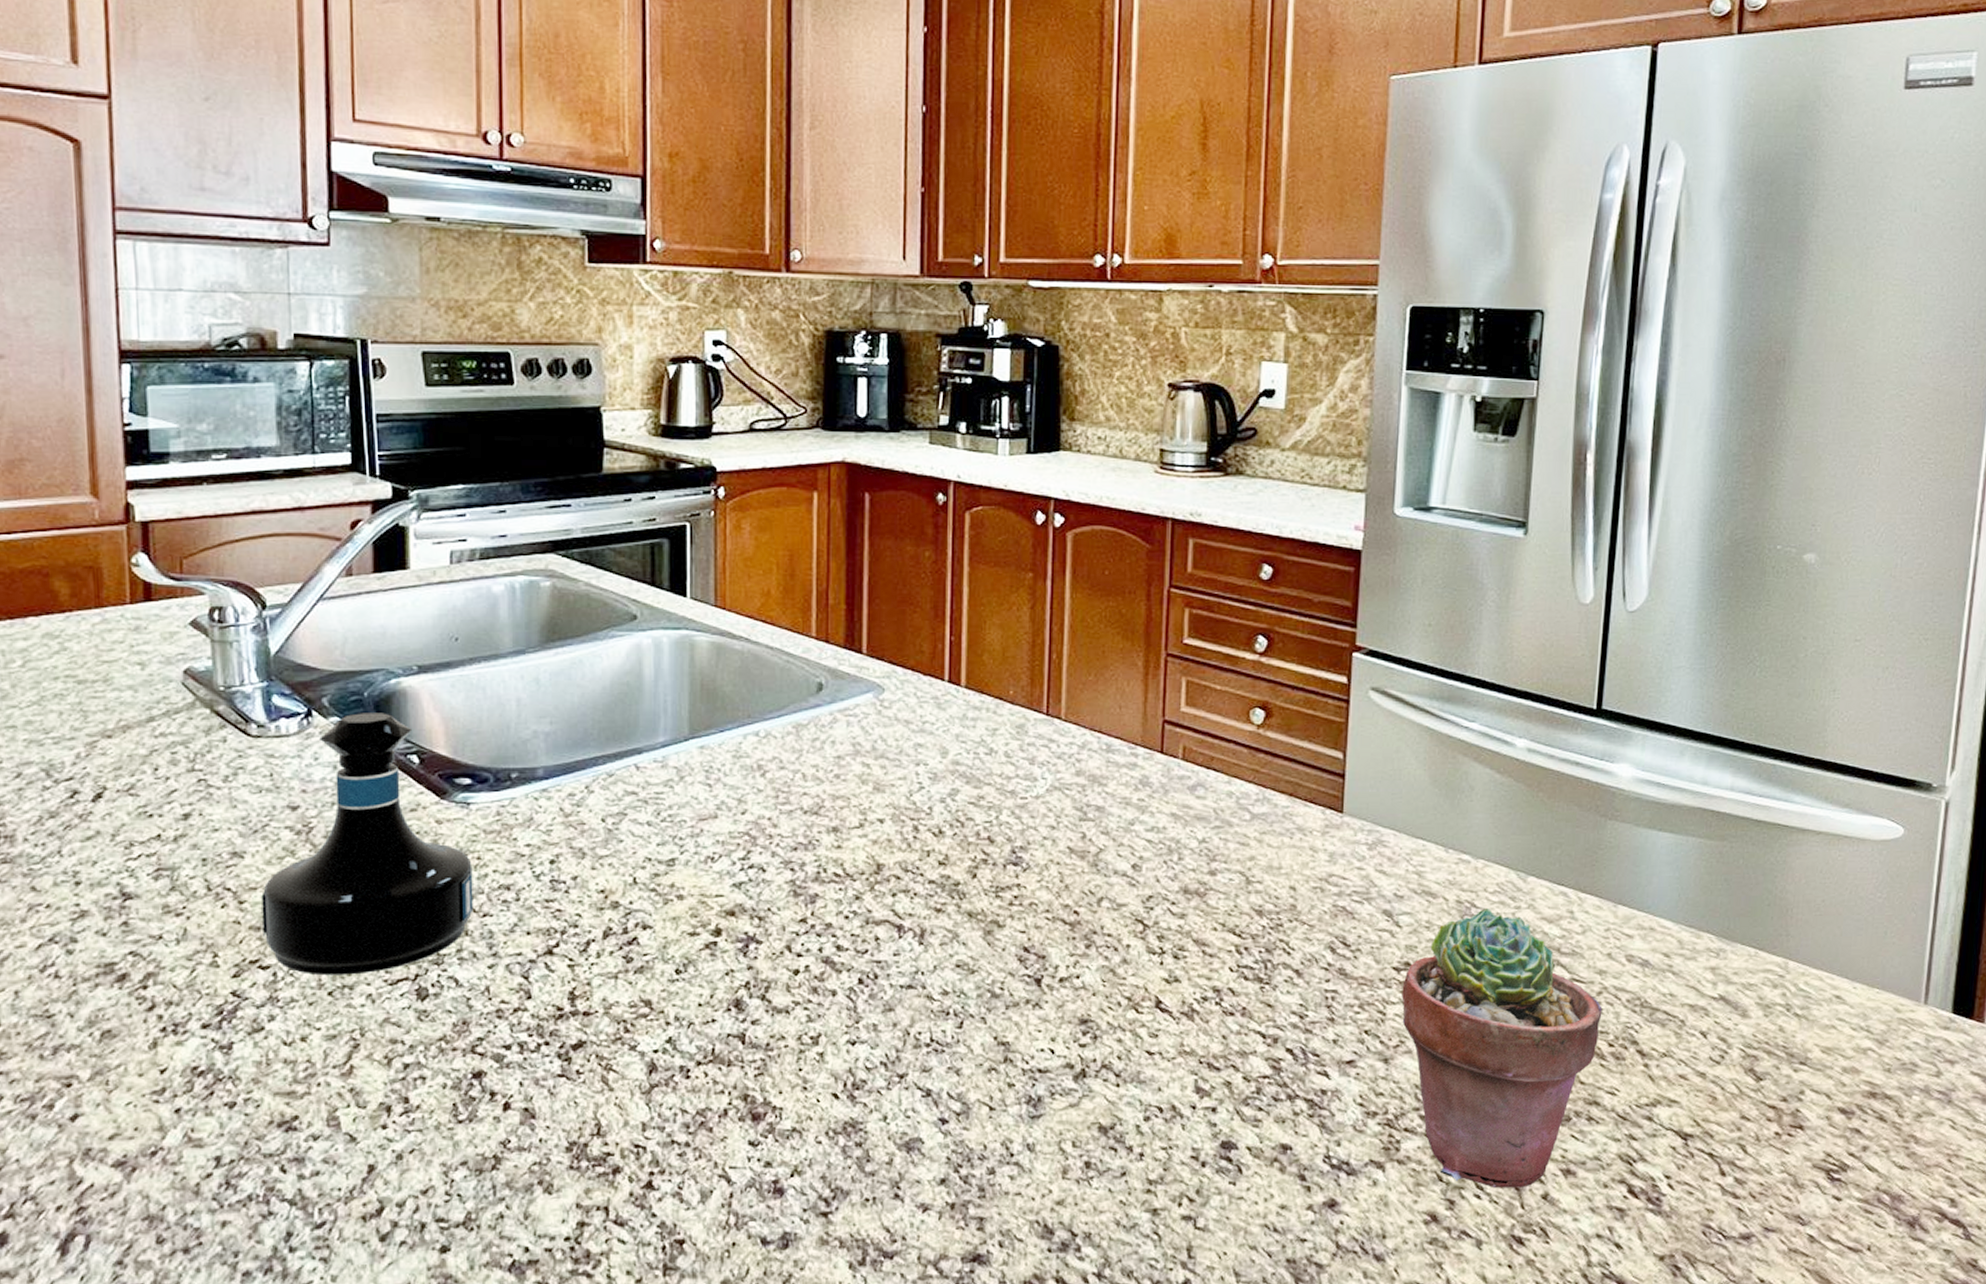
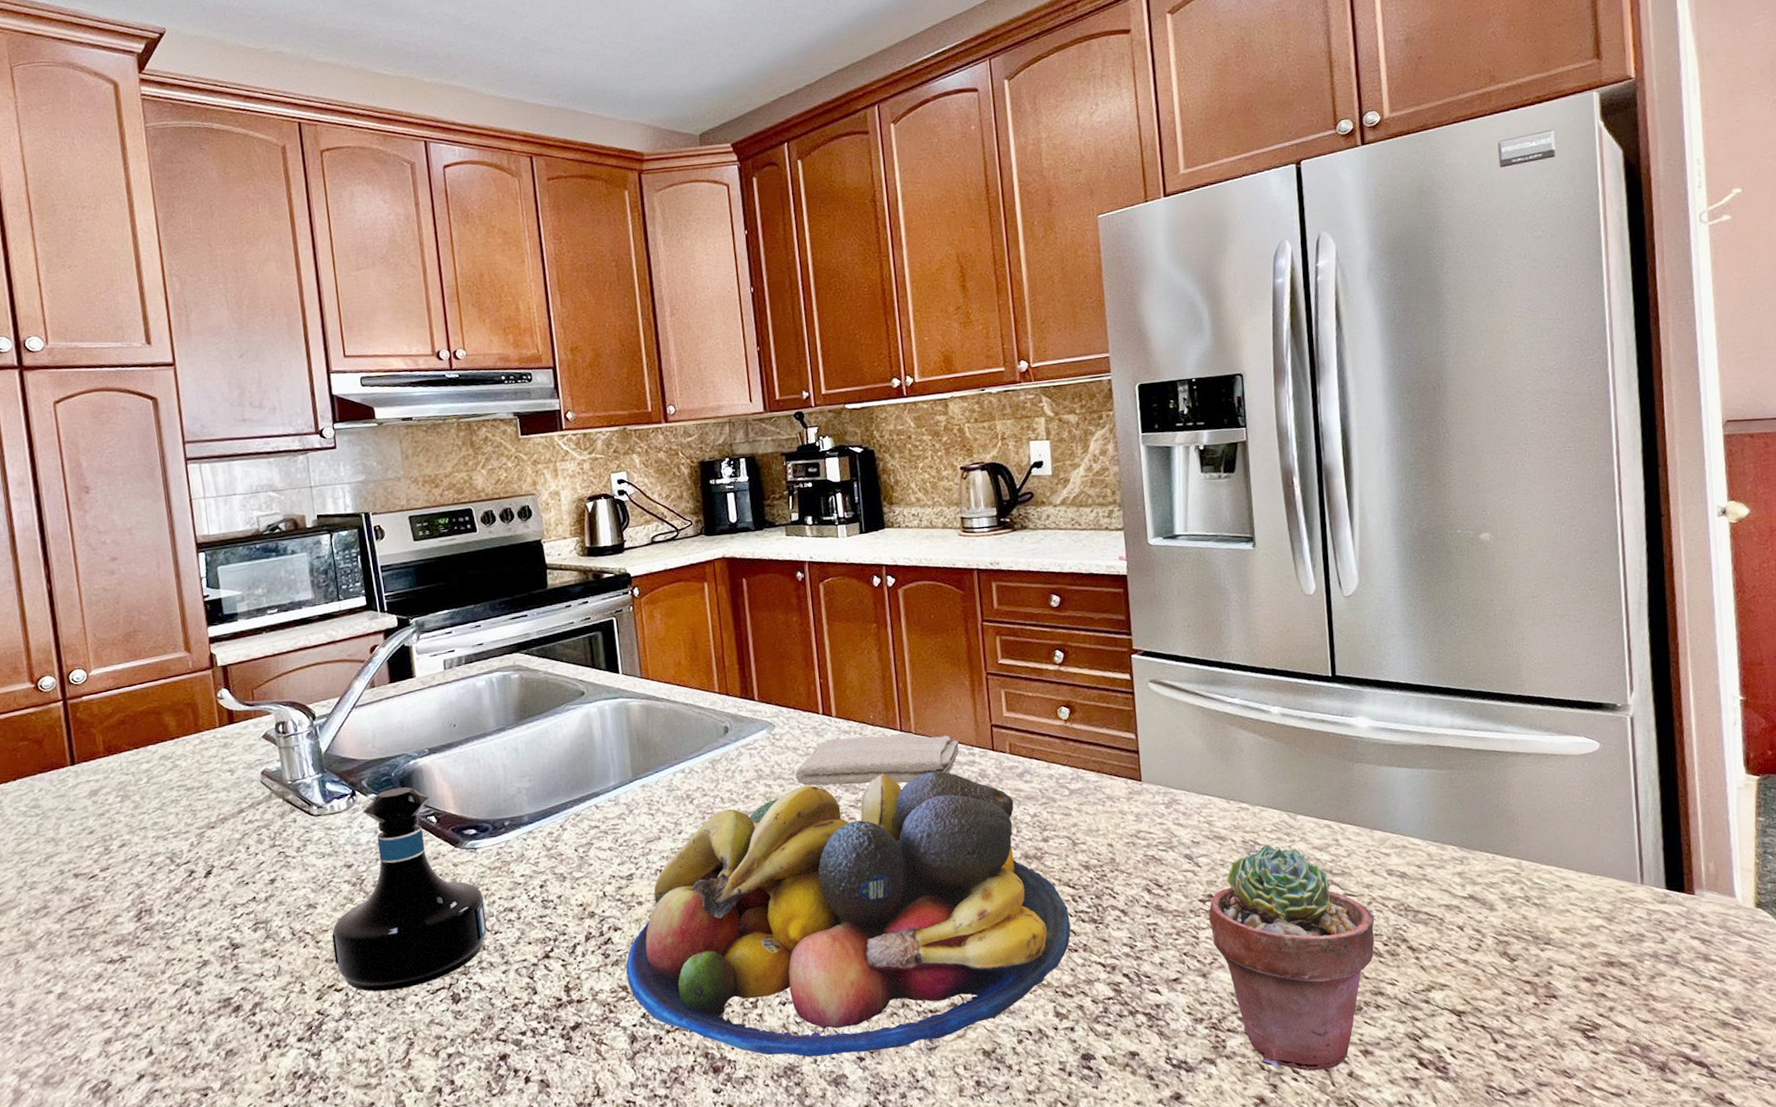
fruit bowl: none [653,767,1230,1114] -> present [626,771,1071,1057]
washcloth: none [904,715,1119,782] -> present [795,733,959,786]

